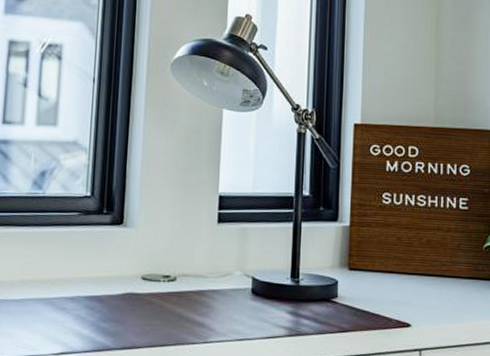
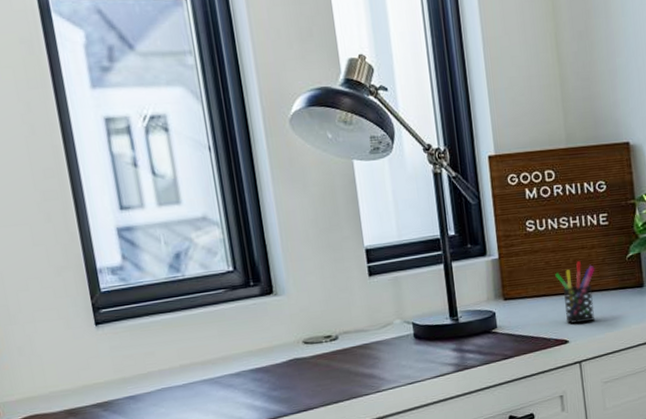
pen holder: none [406,242,449,308] -> present [555,261,596,324]

